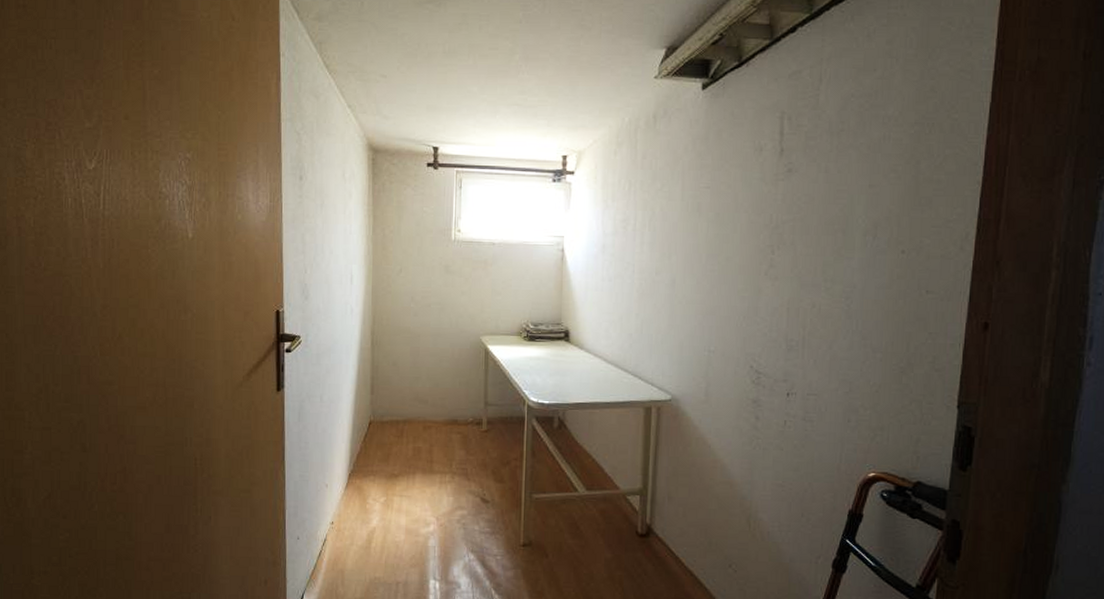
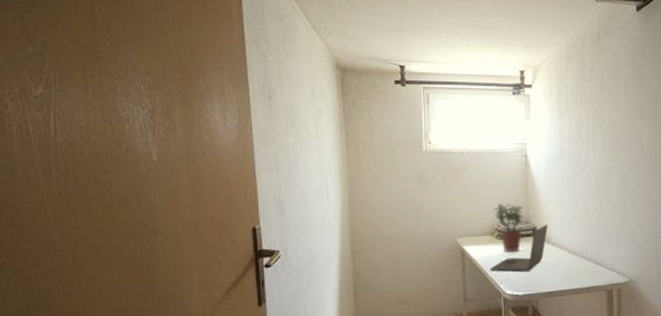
laptop: none [515,328,583,379] -> present [491,225,549,272]
potted plant: none [522,300,556,357] -> present [493,202,524,253]

